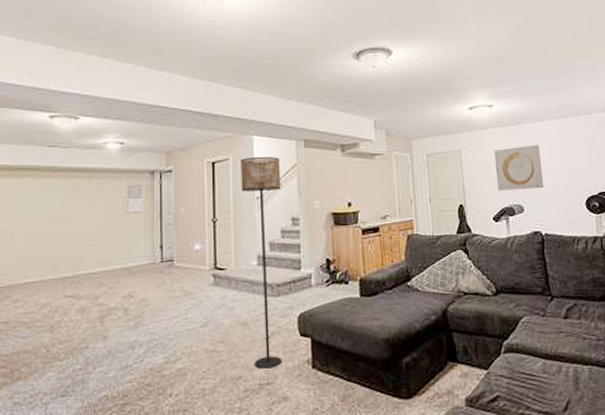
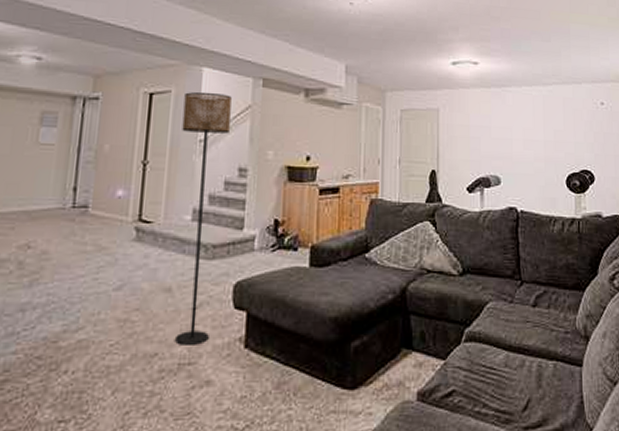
wall art: present [494,144,544,191] -> none [474,111,525,160]

